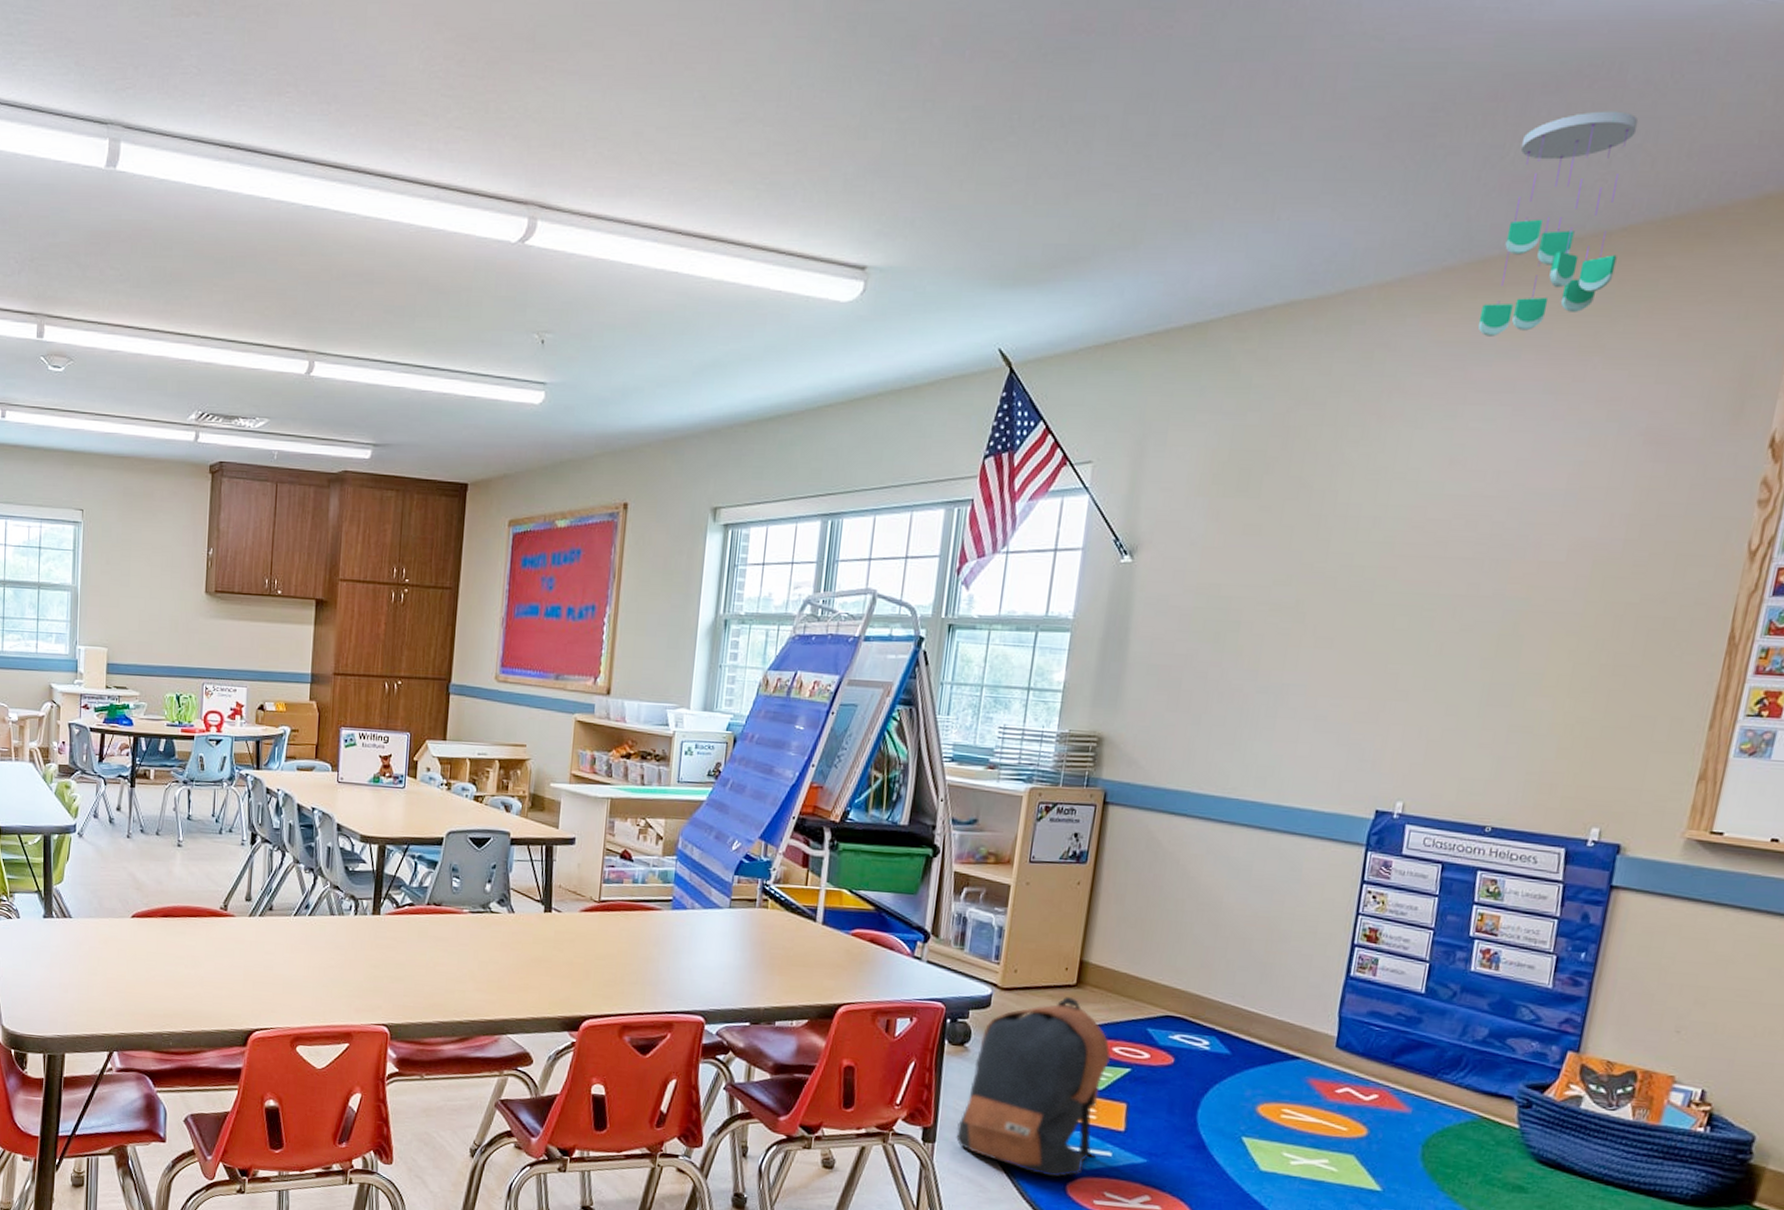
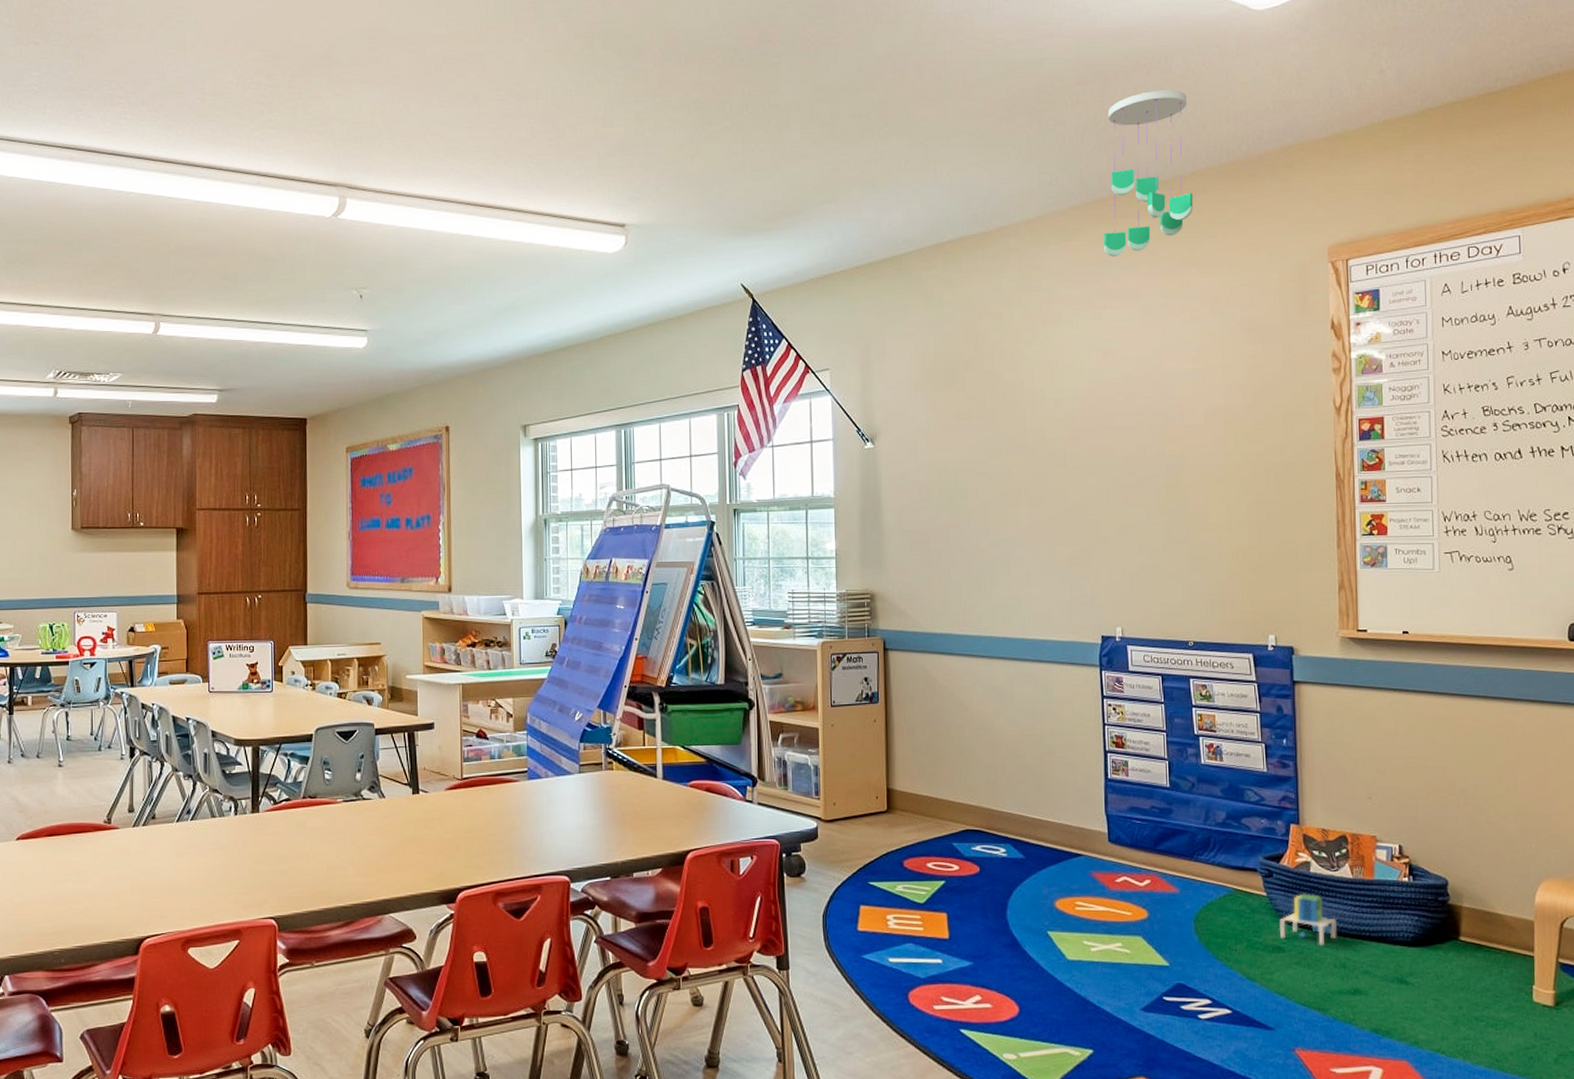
backpack: present [956,997,1111,1177] -> none [806,822,929,989]
toy house: none [1525,1130,1602,1191] -> present [1279,893,1337,945]

